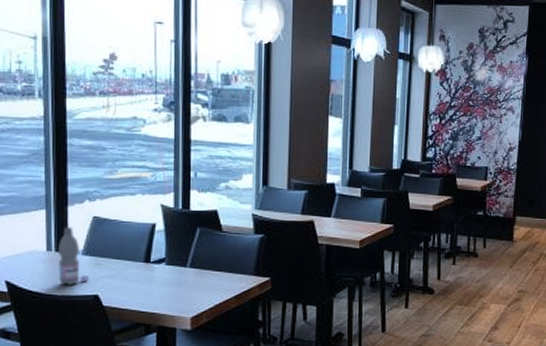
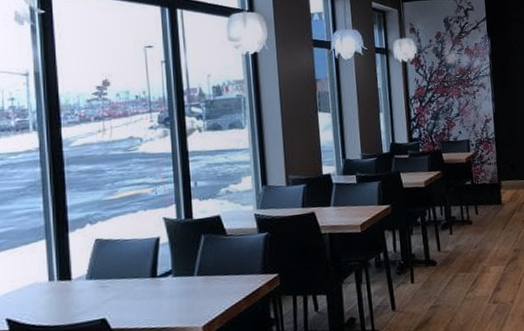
water bottle: present [58,227,90,285] -> none [61,253,96,314]

